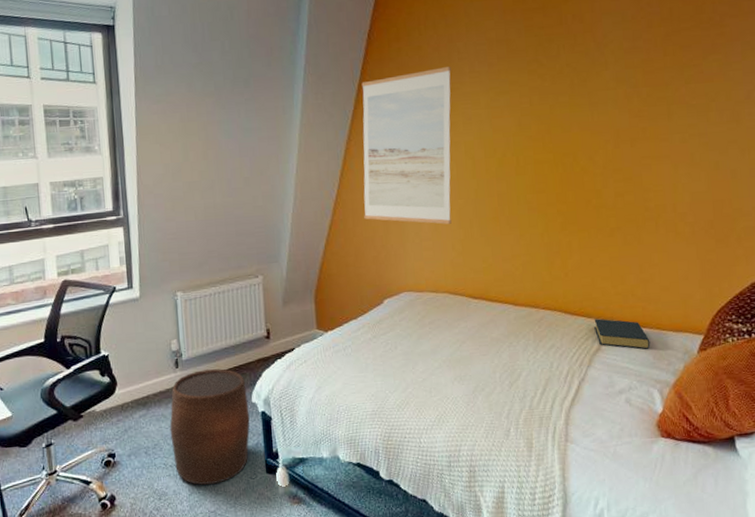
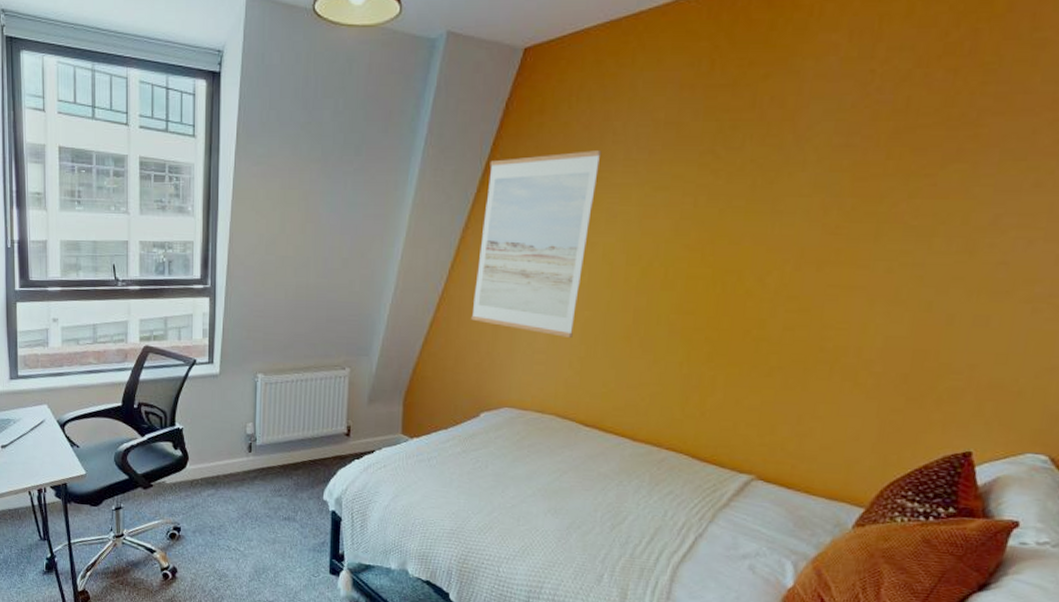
stool: present [170,369,250,485] -> none [236,458,319,575]
hardback book: present [594,318,651,349] -> none [726,470,794,514]

